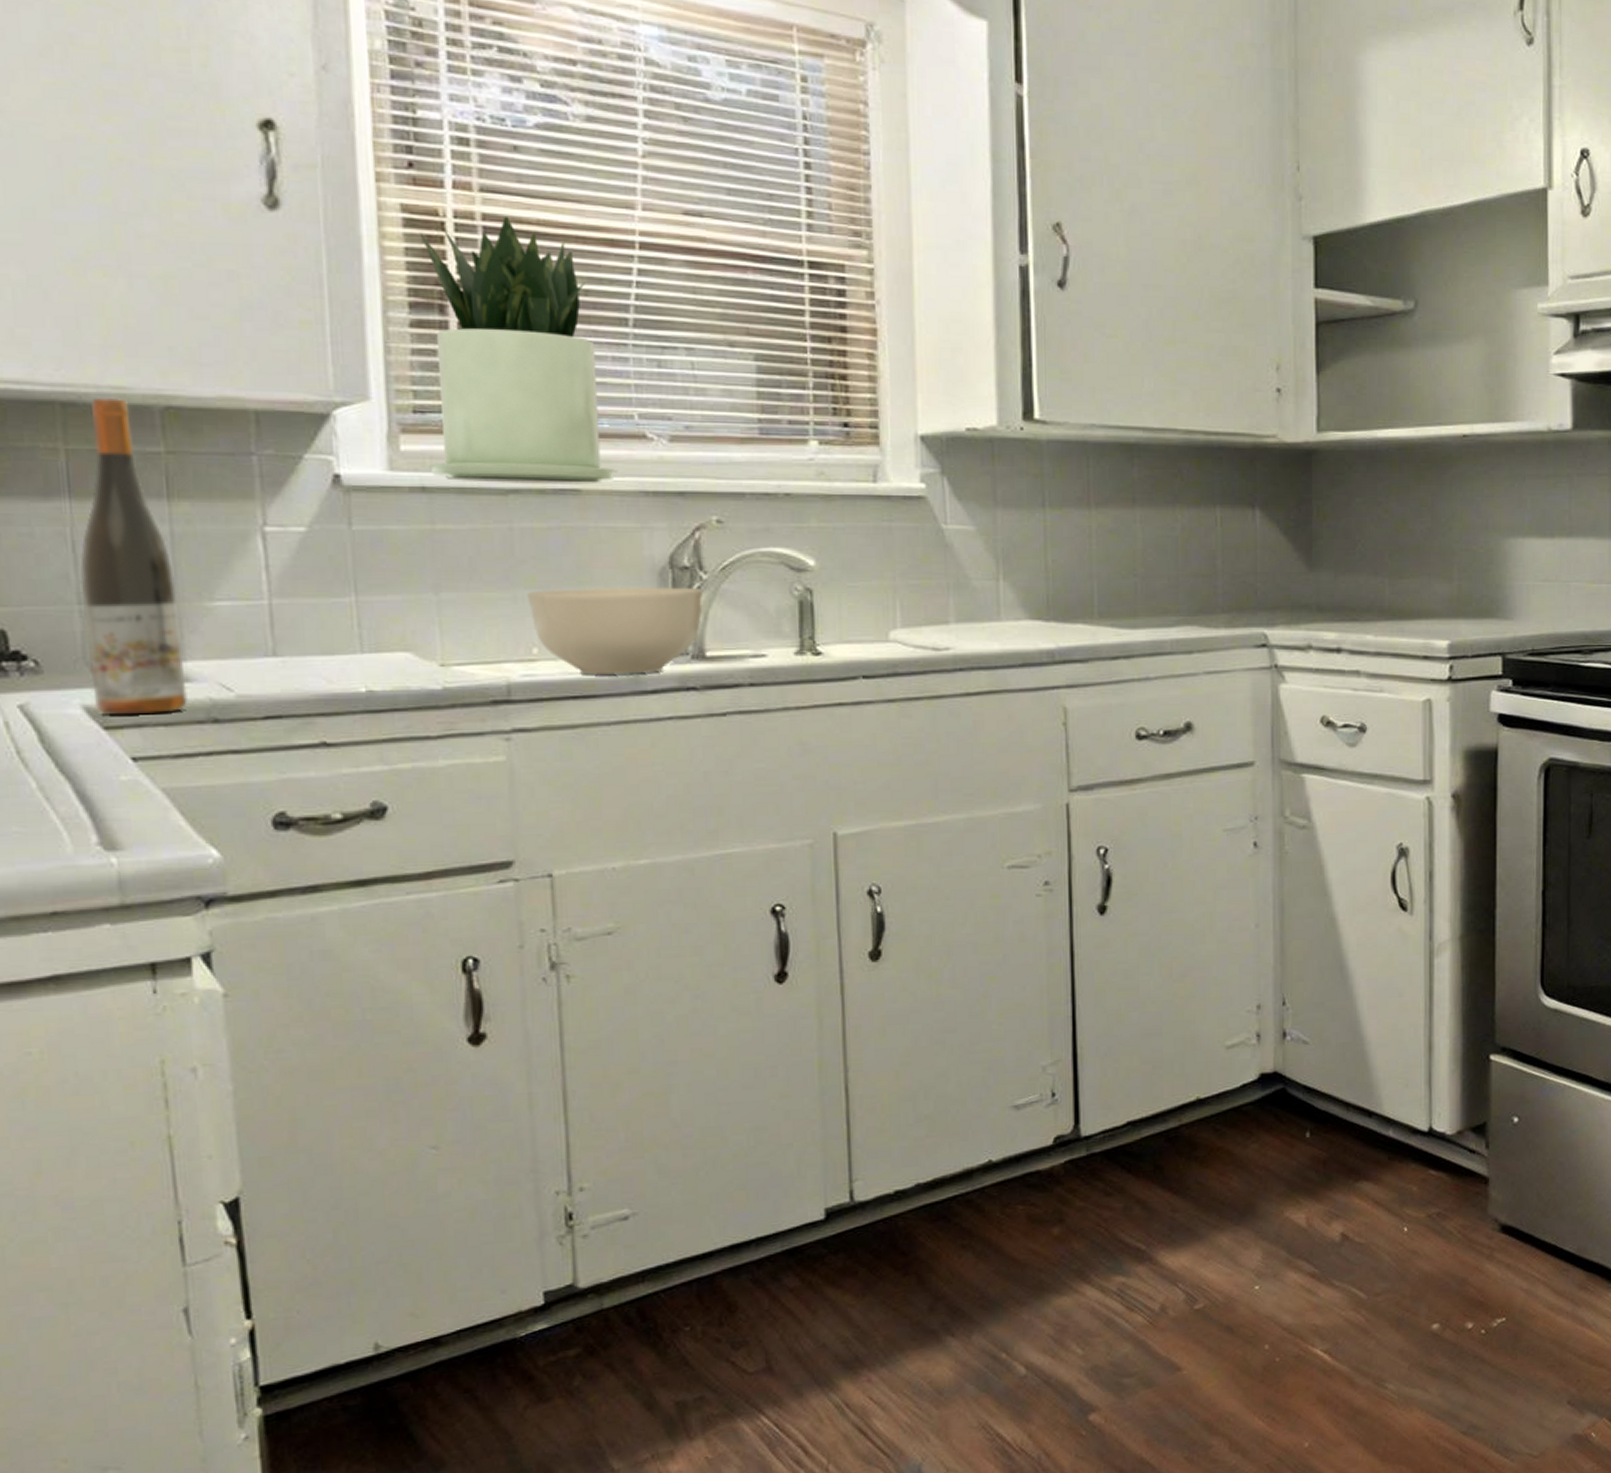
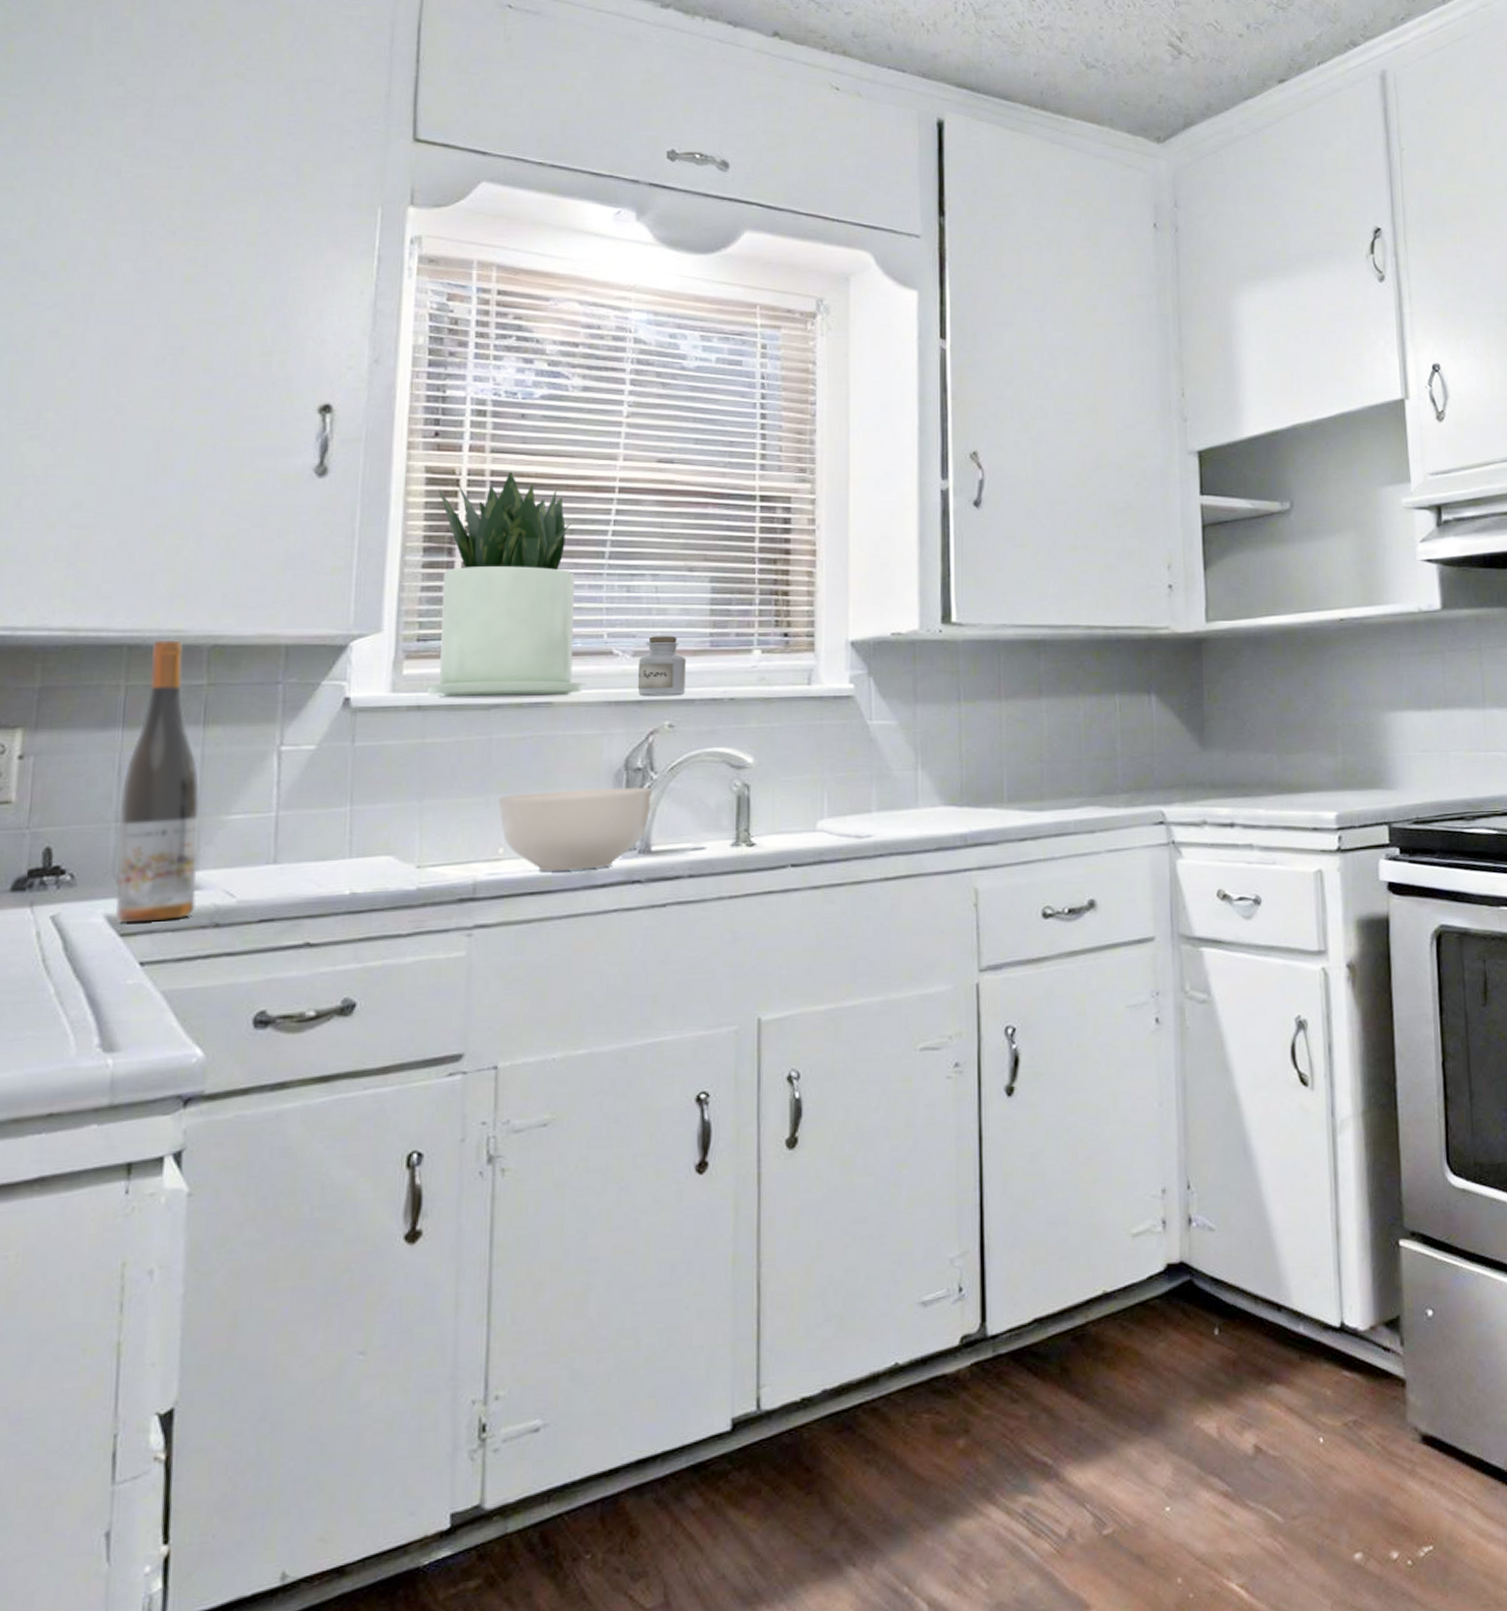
jar: none [676,419,734,488] -> present [637,635,687,697]

